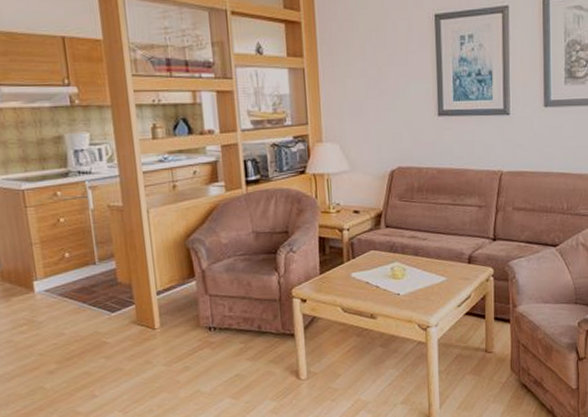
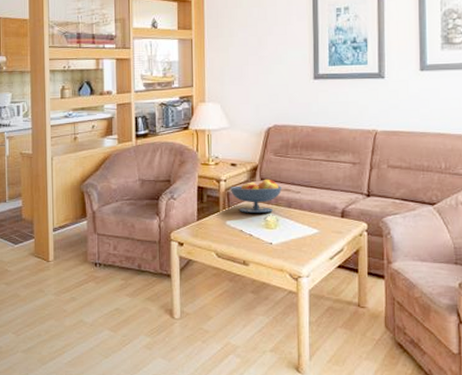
fruit bowl: none [353,226,408,264] -> present [229,179,282,213]

